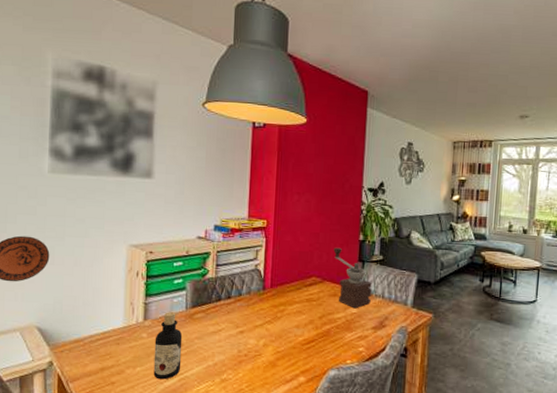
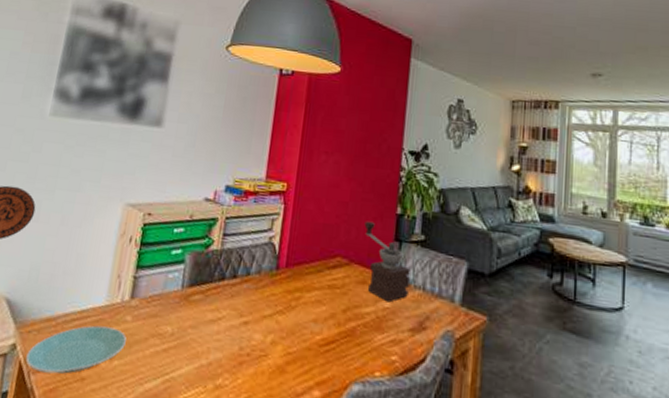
plate: none [63,342,145,381] -> present [26,325,127,374]
bottle: present [153,311,183,380] -> none [132,289,174,380]

